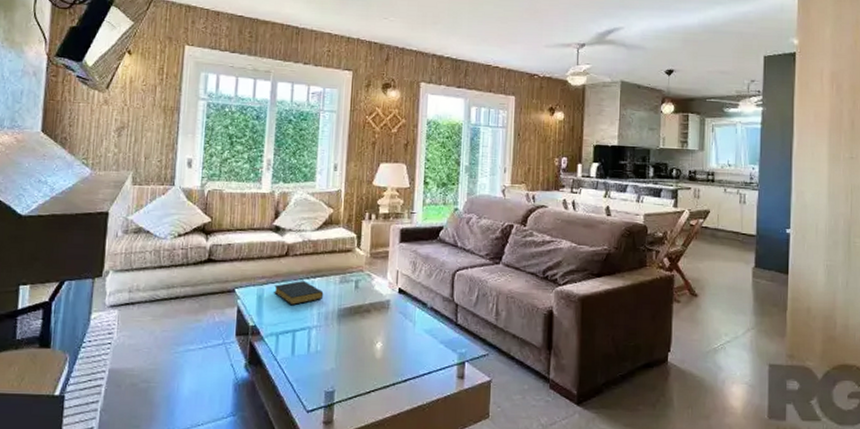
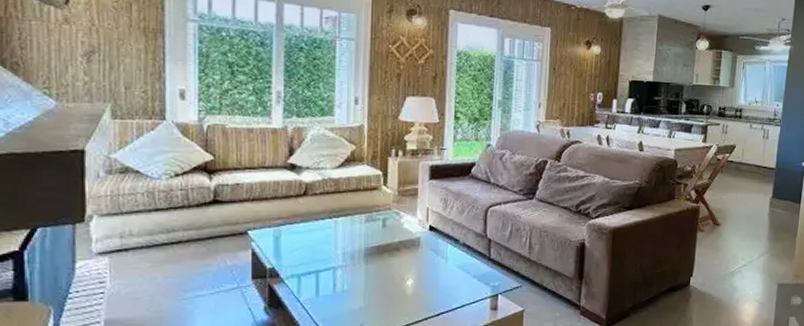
hardback book: present [274,281,324,306] -> none [293,221,349,246]

